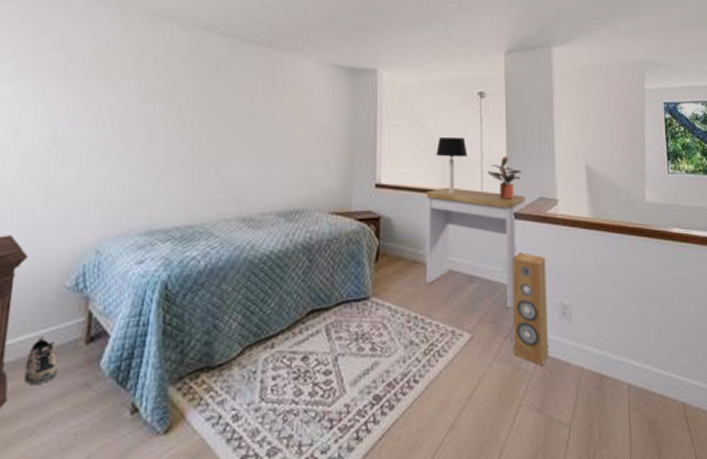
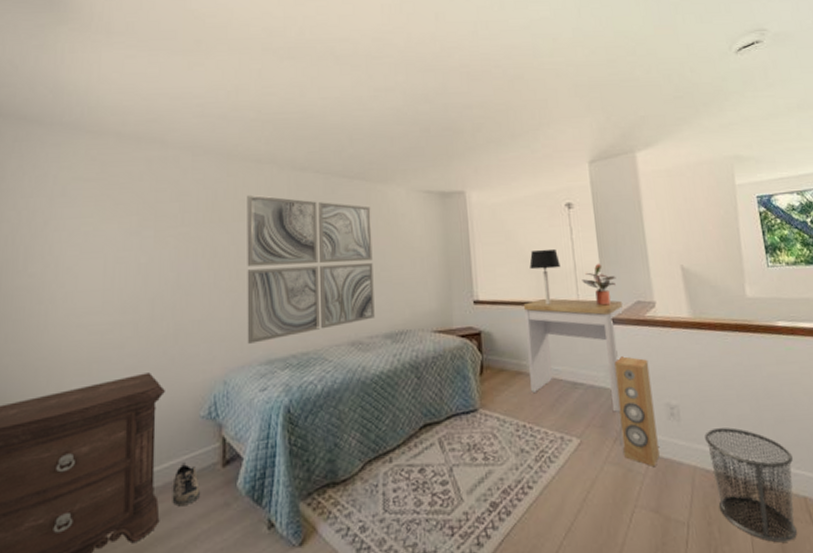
wall art: none [126,50,276,211] -> present [247,194,375,344]
waste bin: none [594,330,676,447] -> present [705,427,797,543]

